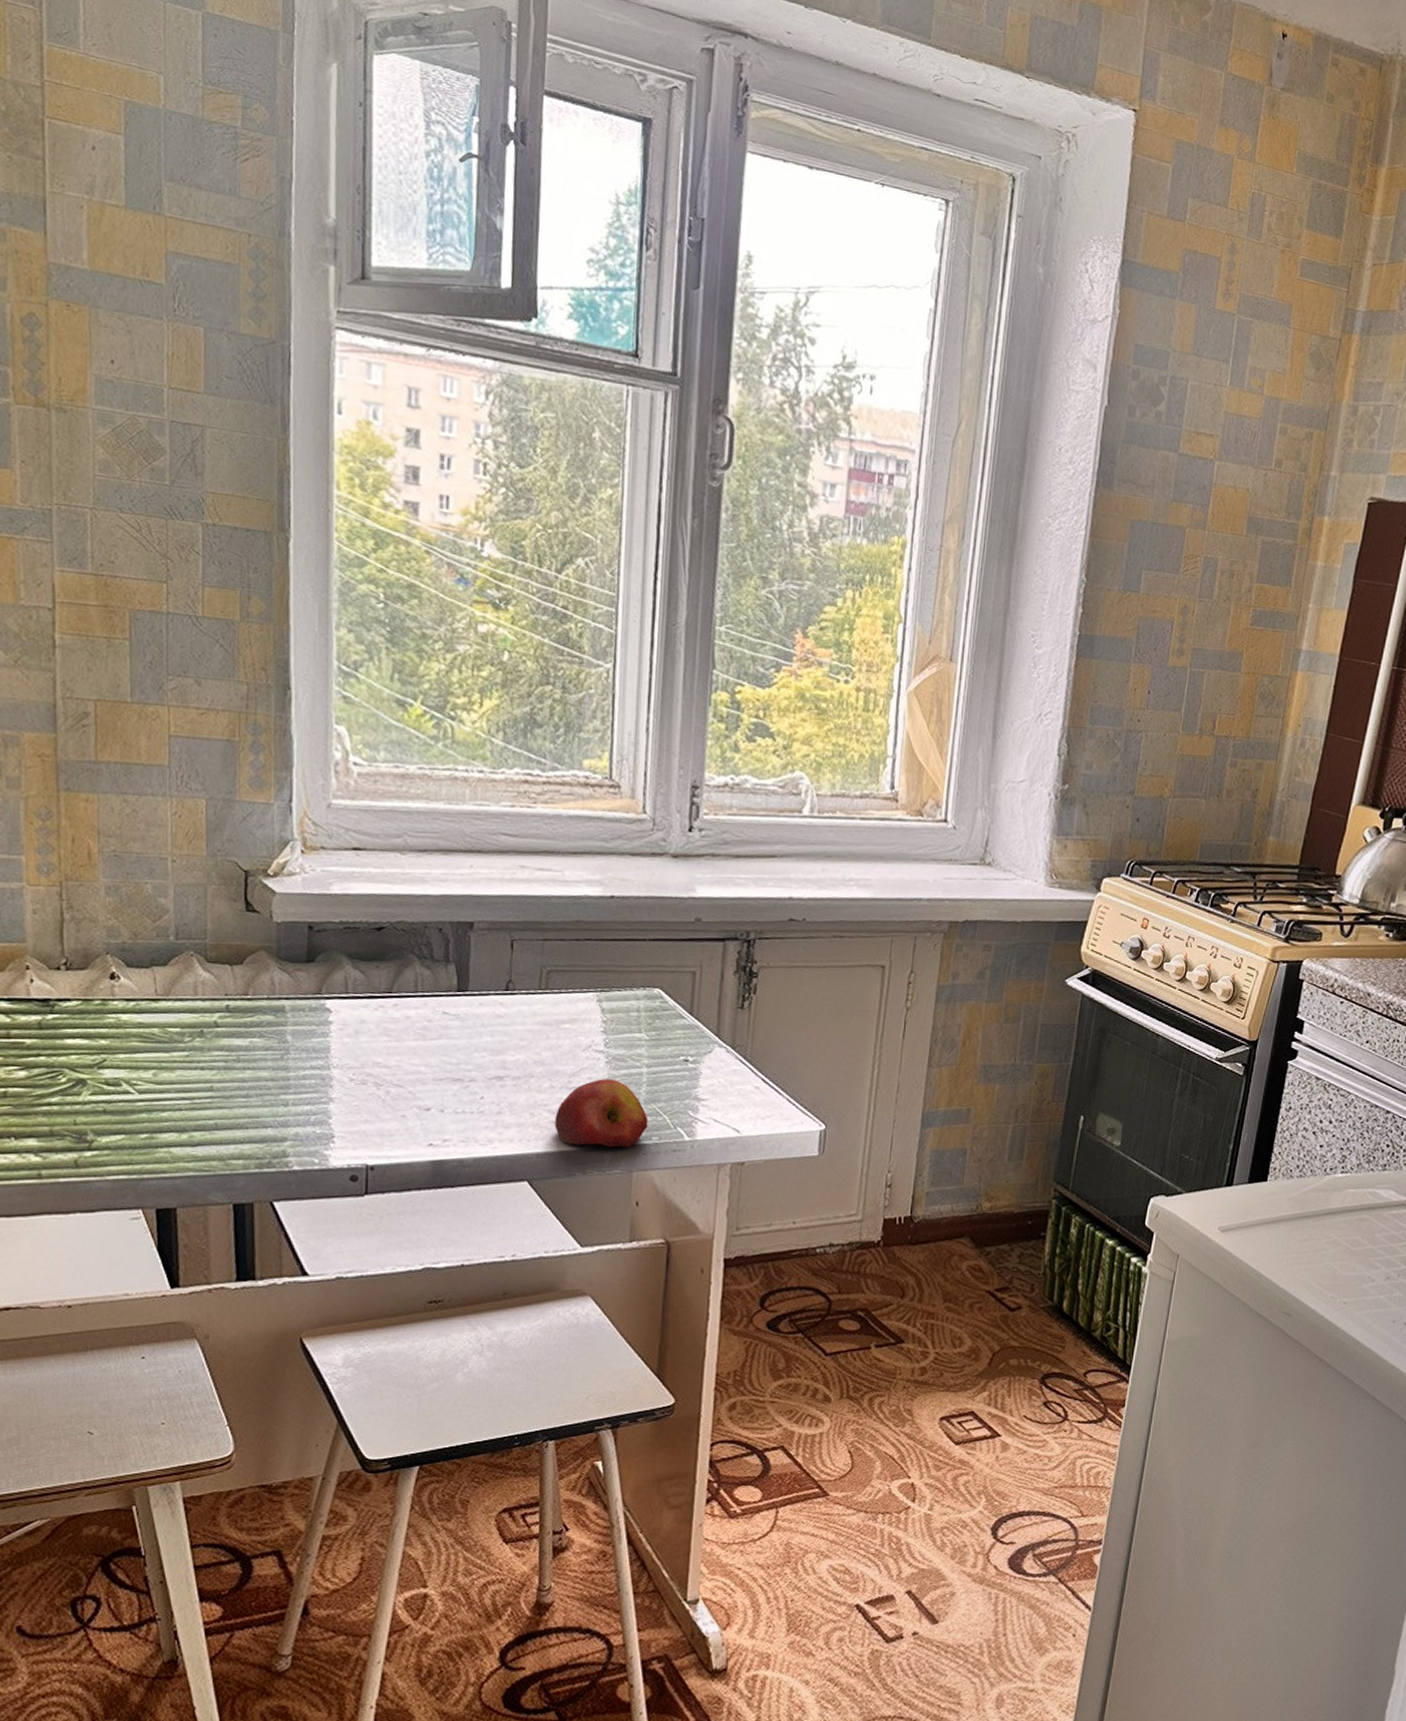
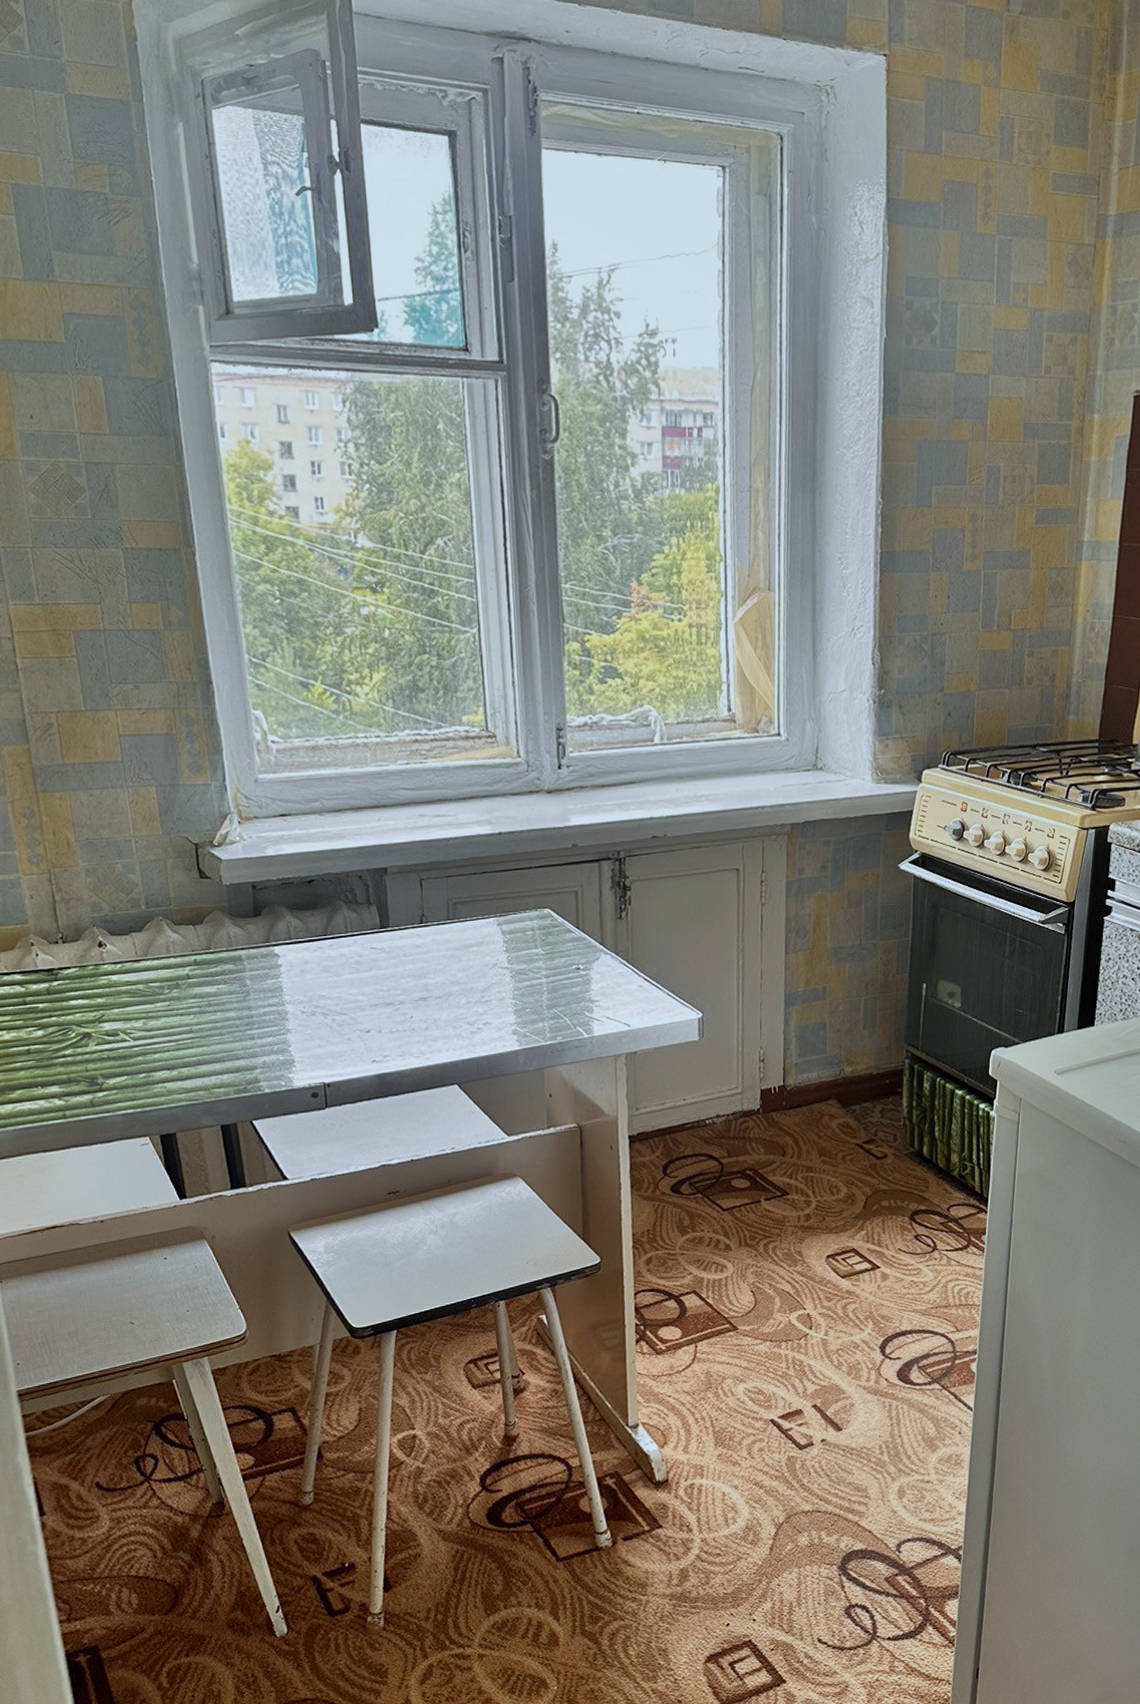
apple: present [555,1079,648,1148] -> none [474,991,552,1051]

